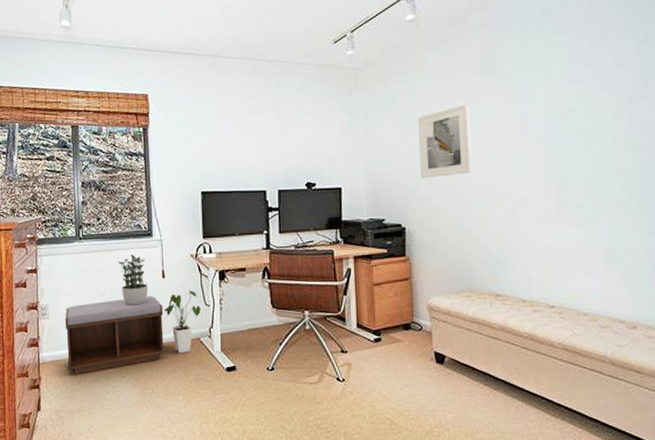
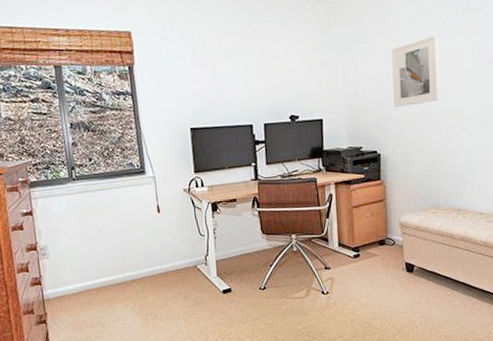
bench: present [65,296,166,375] -> none [65,230,165,308]
potted plant: present [118,254,149,305] -> none [113,192,145,240]
house plant: present [163,289,201,354] -> none [161,222,196,281]

